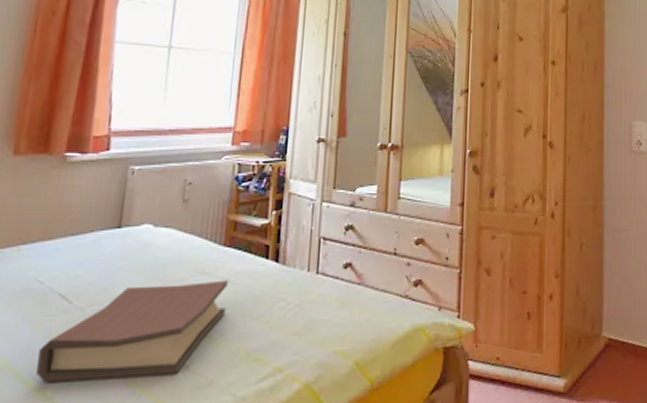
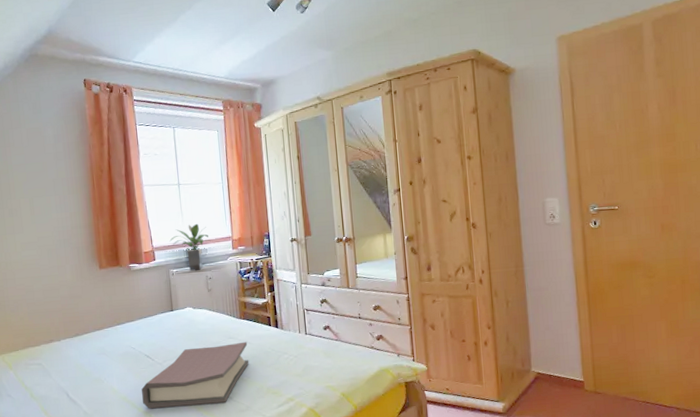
potted plant: none [138,103,202,170] -> present [169,223,211,271]

